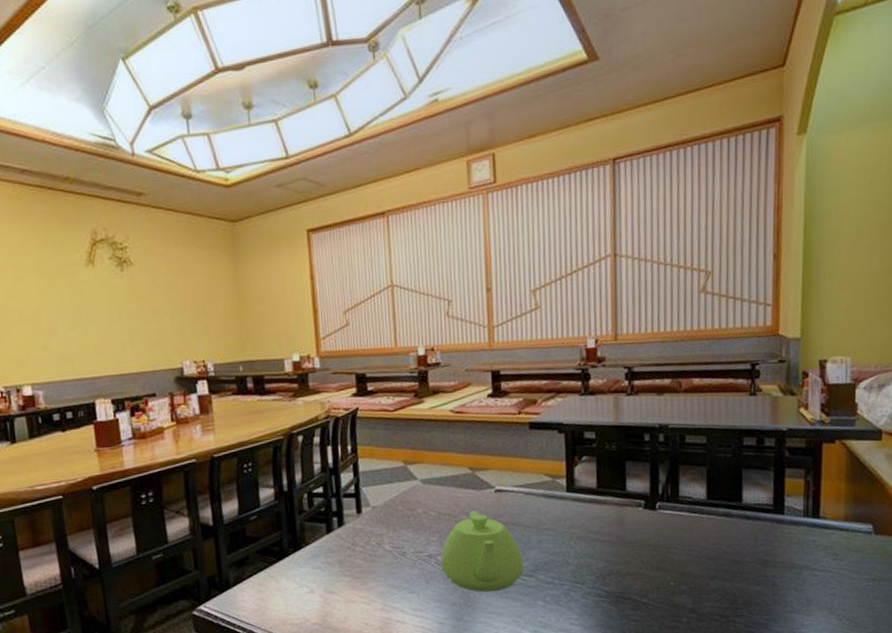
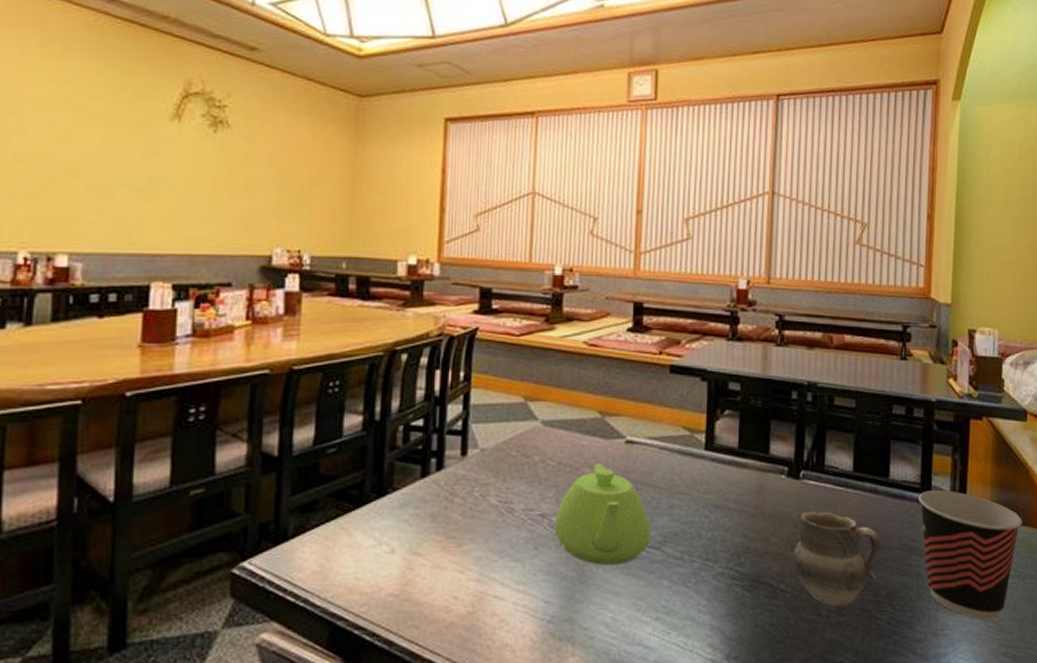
cup: none [653,536,736,614] -> present [792,511,881,607]
cup: none [772,509,878,619] -> present [919,490,1022,620]

